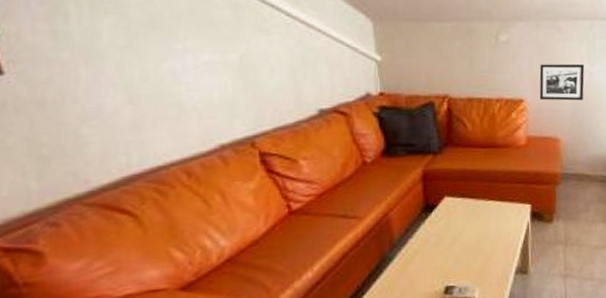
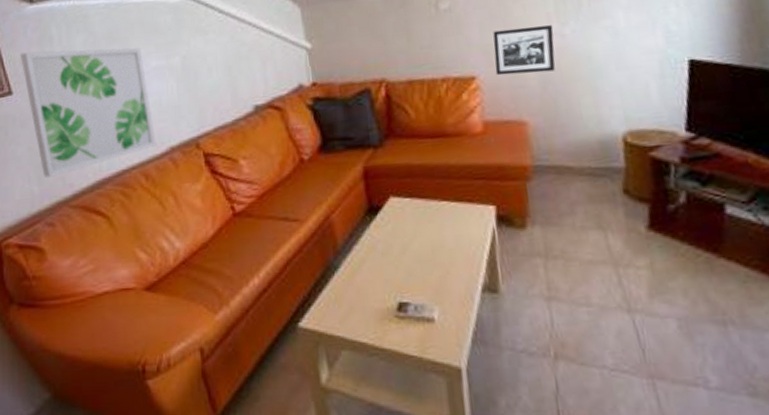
wall art: none [18,27,203,172] -> present [21,47,156,177]

